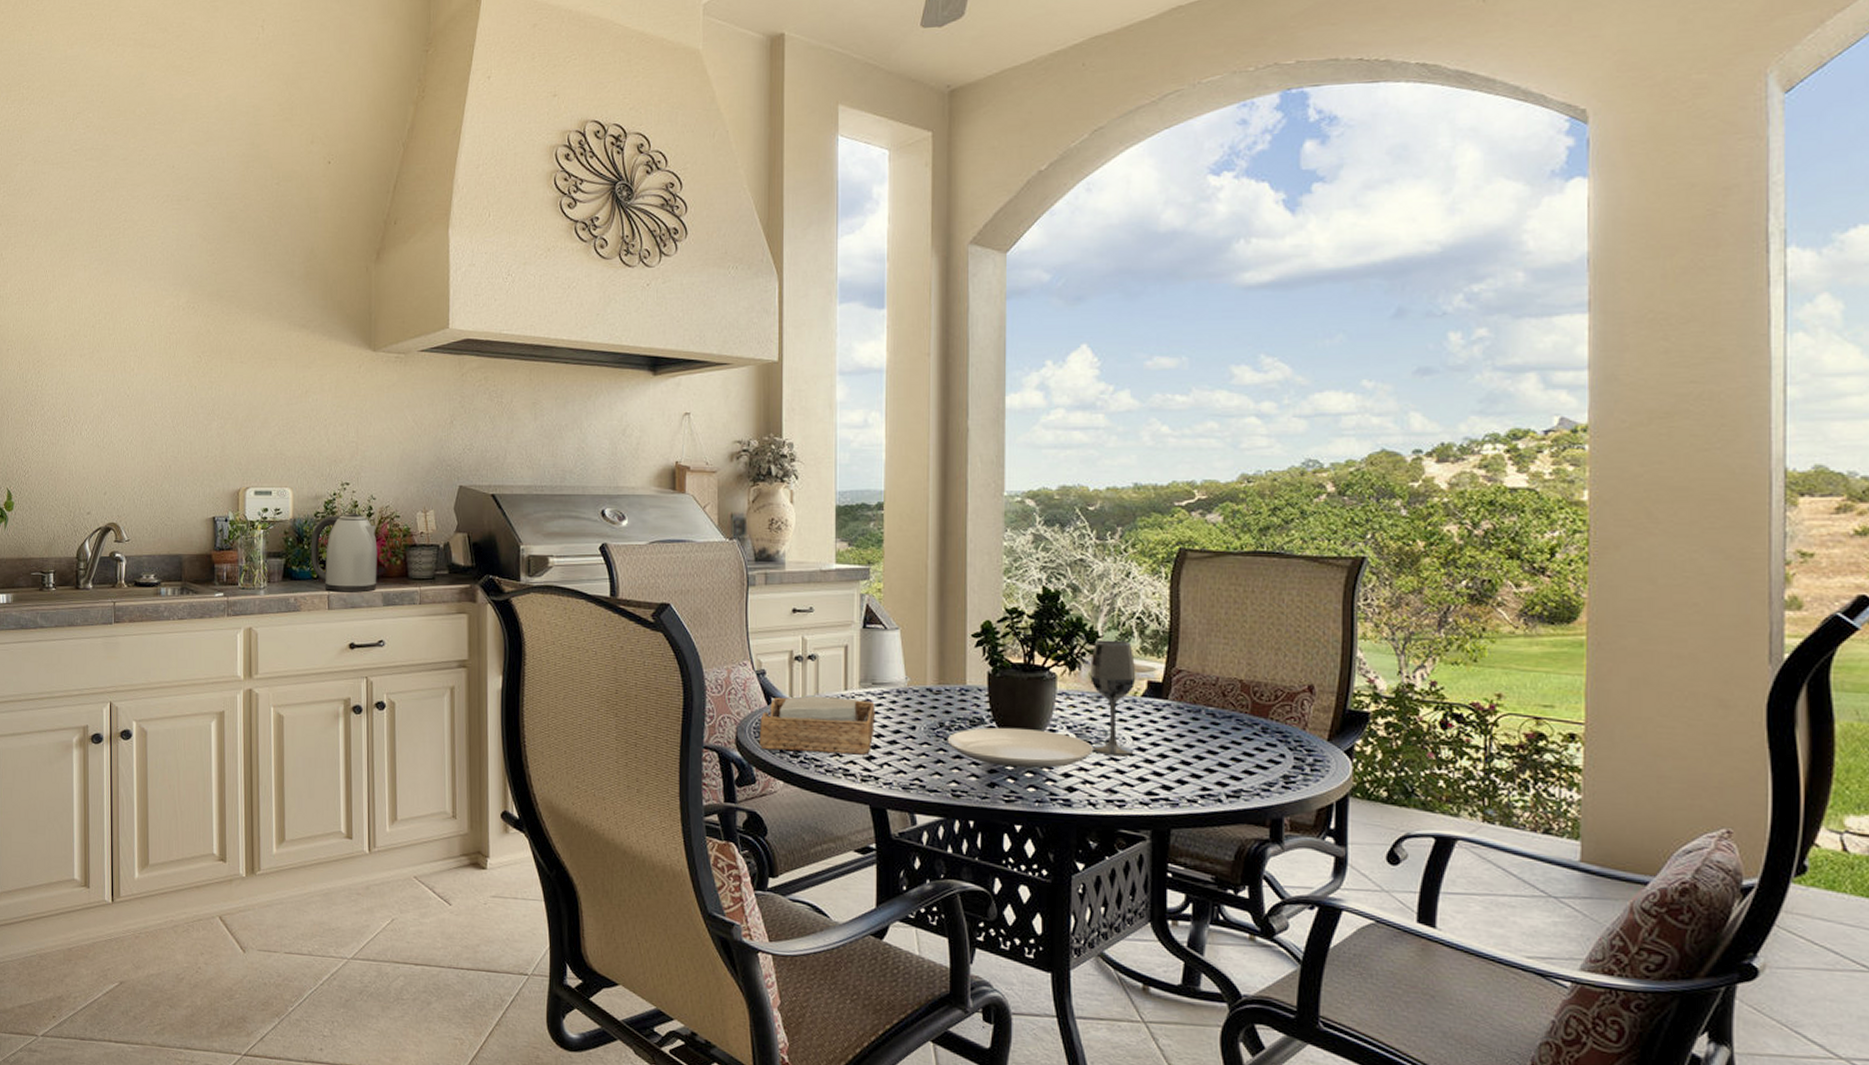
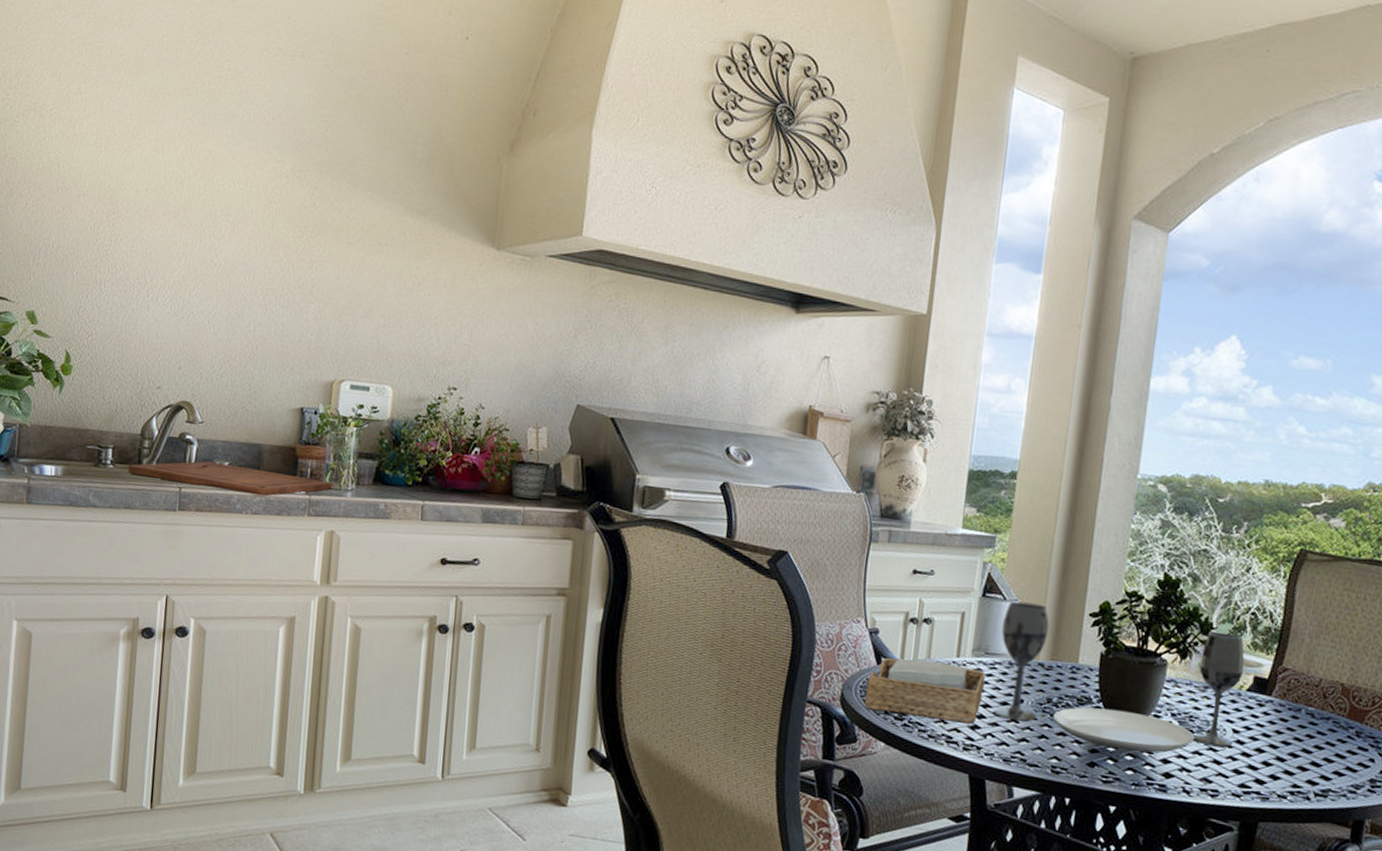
cutting board: none [68,576,246,602] -> present [127,461,332,497]
kettle: present [310,513,377,594] -> none [406,419,483,507]
wine glass: none [885,629,933,748] -> present [994,601,1050,722]

